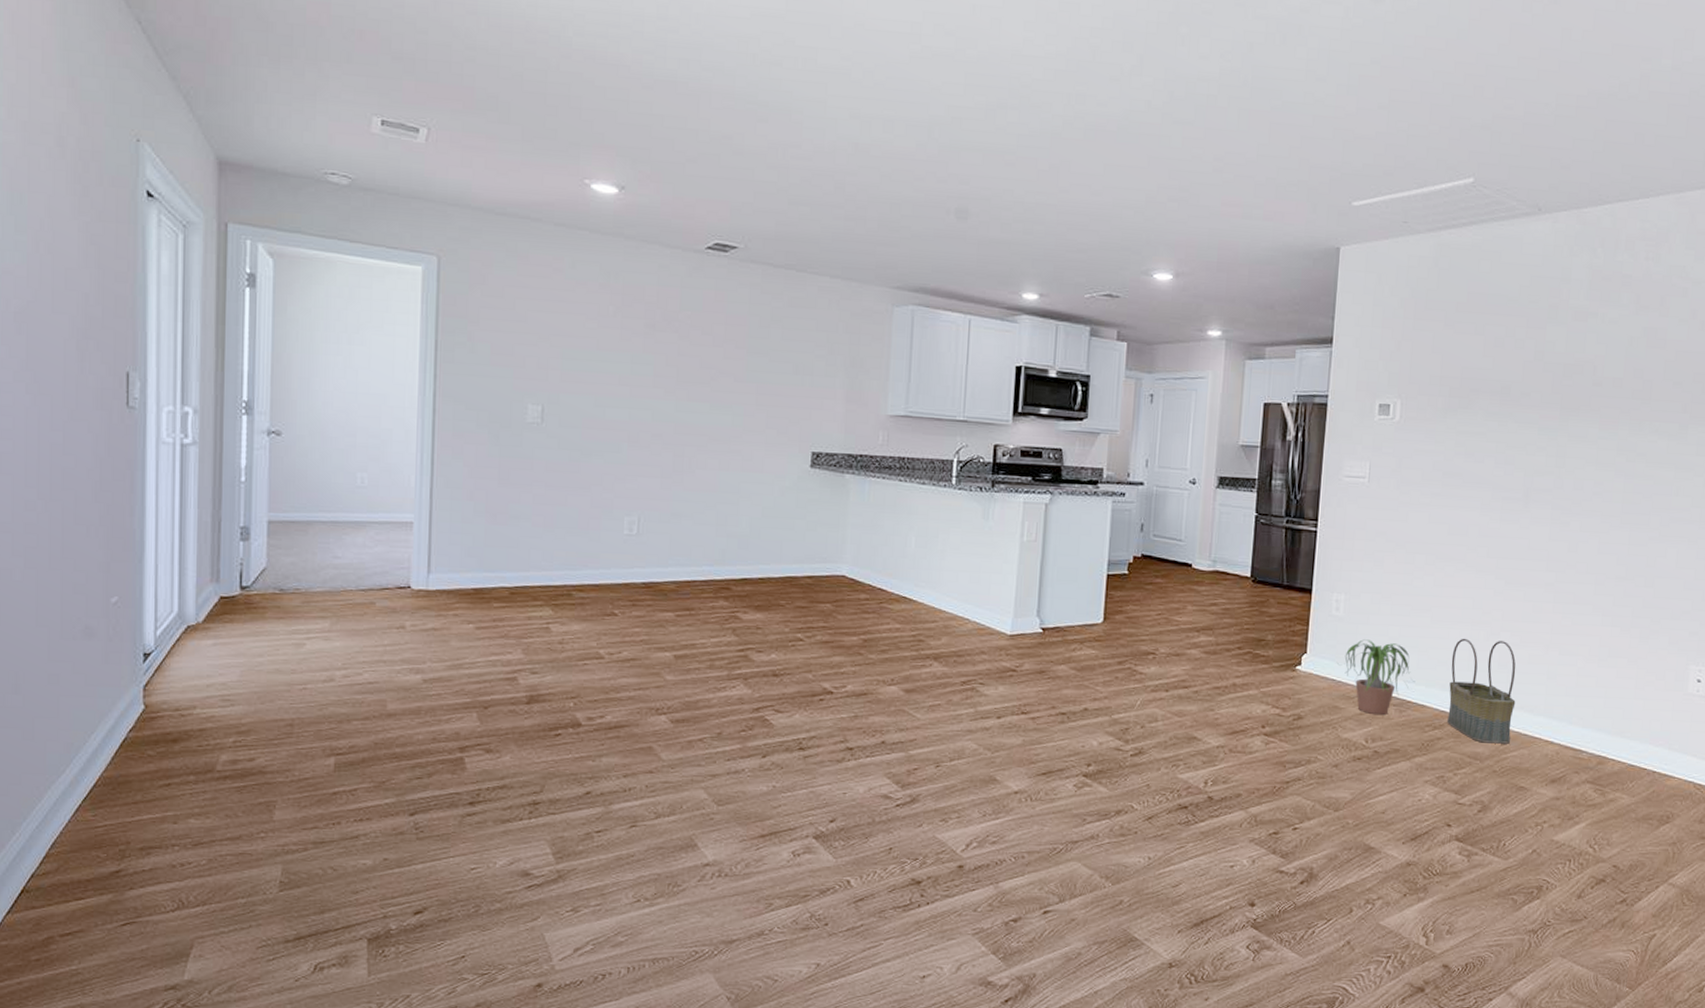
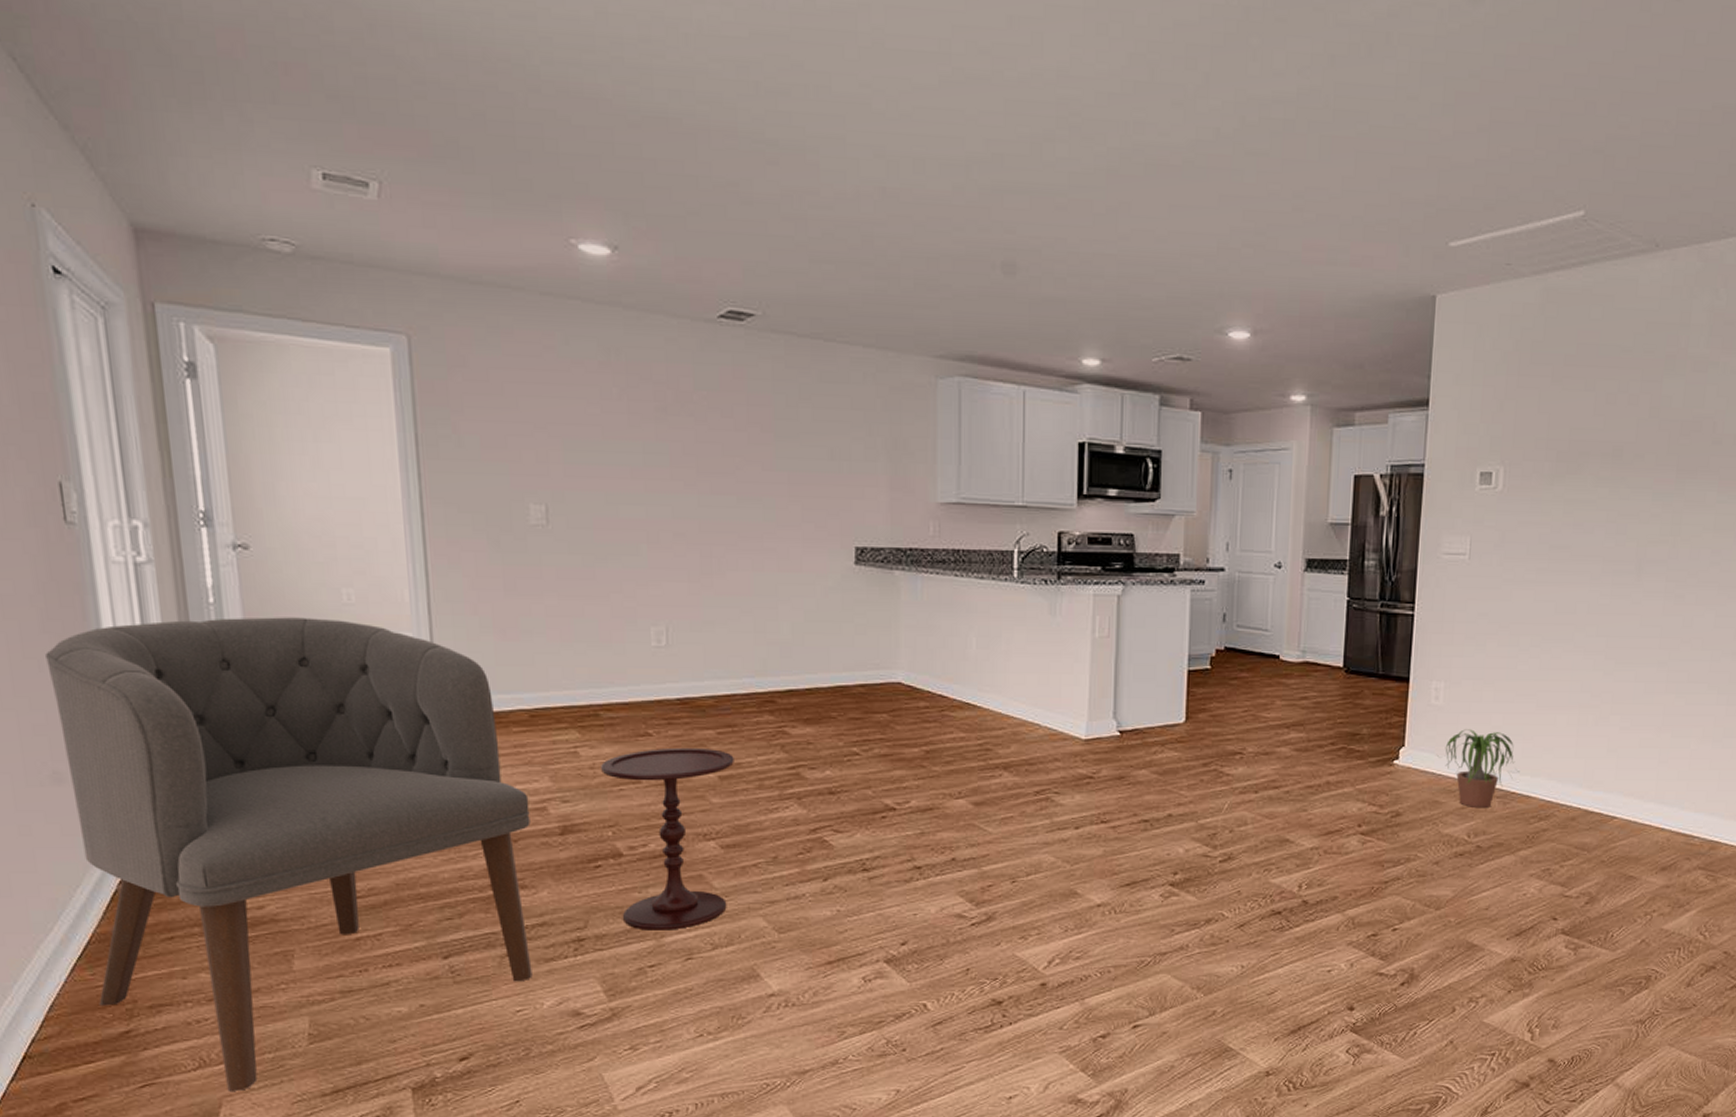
armchair: none [94,495,502,933] -> present [45,617,533,1091]
side table: none [569,627,689,798] -> present [601,747,734,931]
basket: present [1447,638,1516,744] -> none [1554,723,1626,833]

